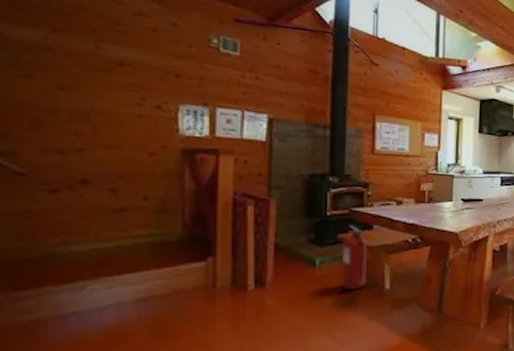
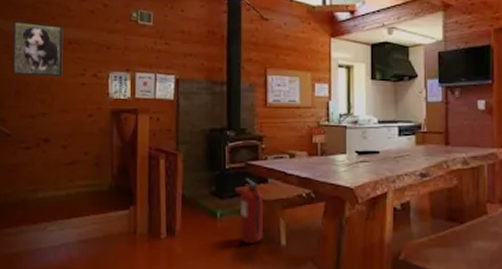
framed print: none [25,25,110,104] -> present [12,20,64,76]

